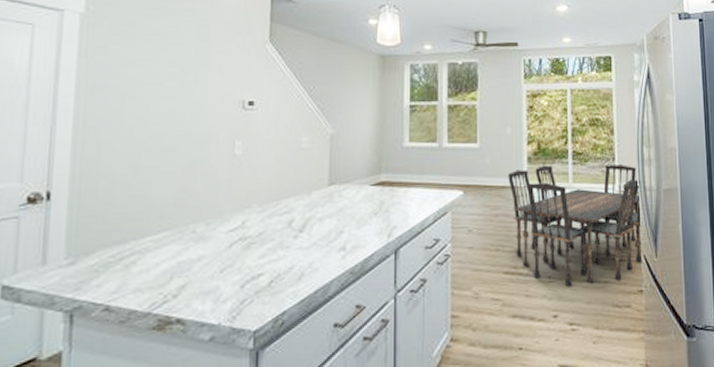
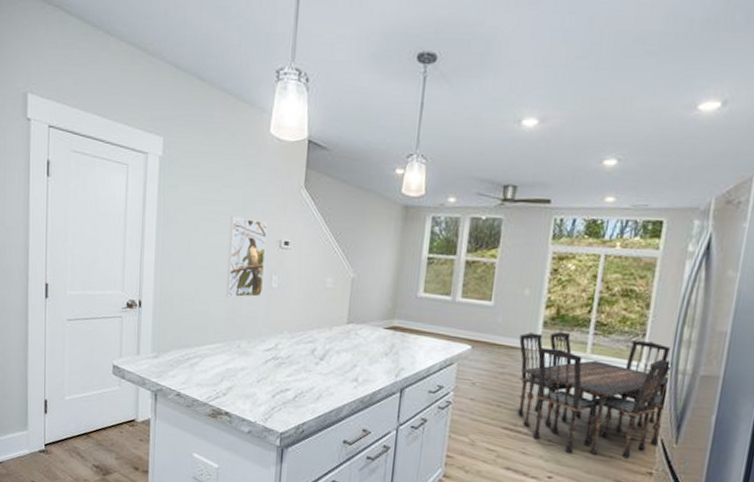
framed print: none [175,78,227,173] -> present [226,216,268,298]

